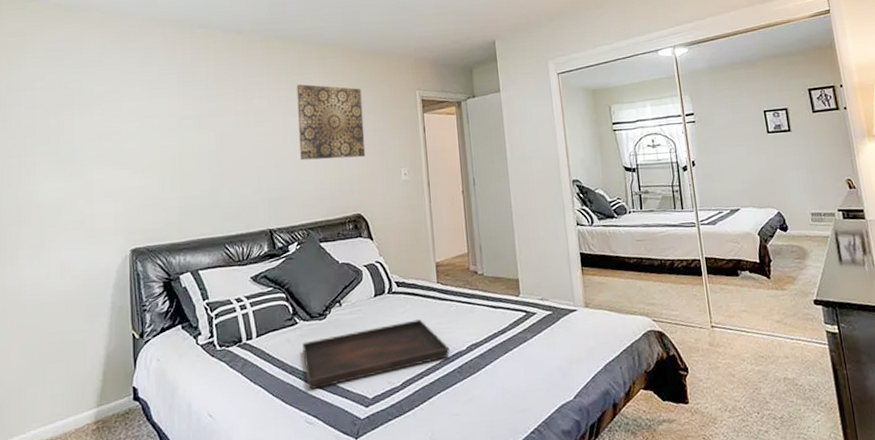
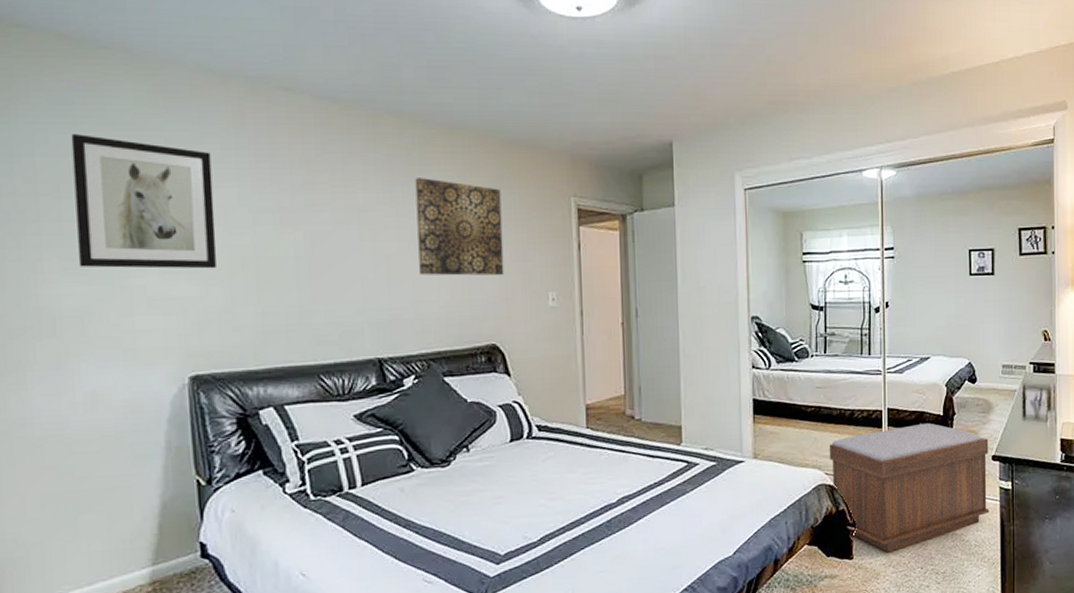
wall art: none [58,71,153,169] -> present [71,133,217,269]
serving tray: present [302,319,450,389] -> none [420,468,598,545]
bench: none [653,270,819,397] -> present [829,423,989,553]

